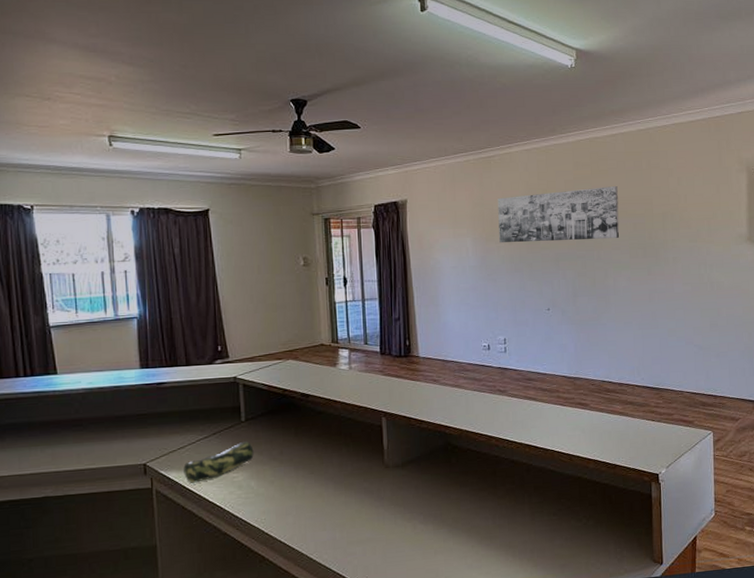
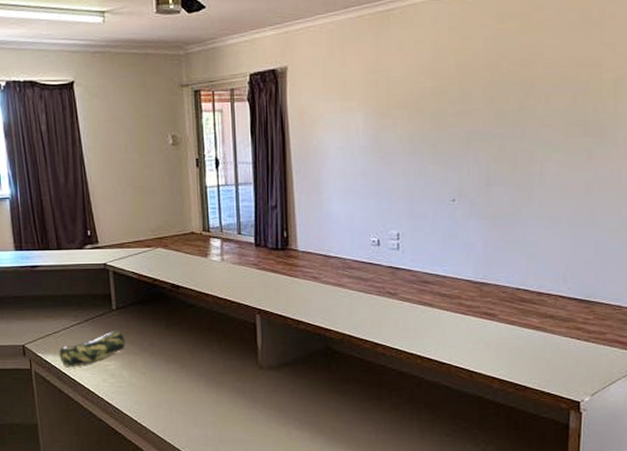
wall art: present [497,186,620,243] -> none [396,44,555,119]

